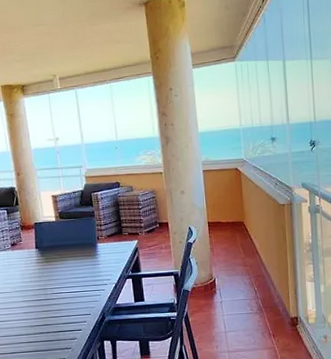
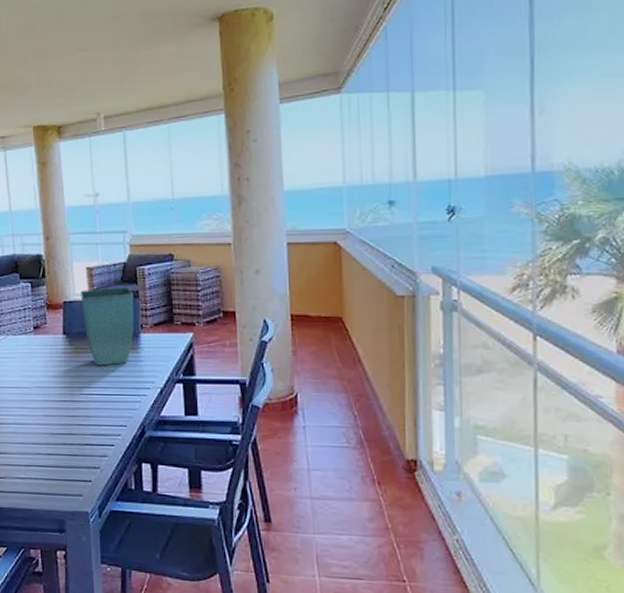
flower pot: none [48,209,92,271] -> present [81,287,134,366]

